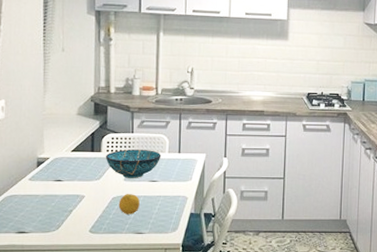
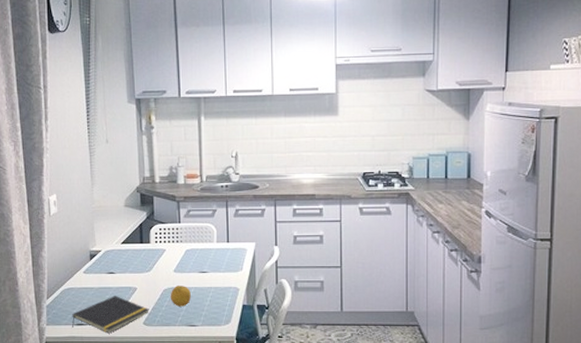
notepad: none [13,203,96,242] -> present [72,296,149,334]
decorative bowl: present [105,149,162,179] -> none [154,240,210,270]

